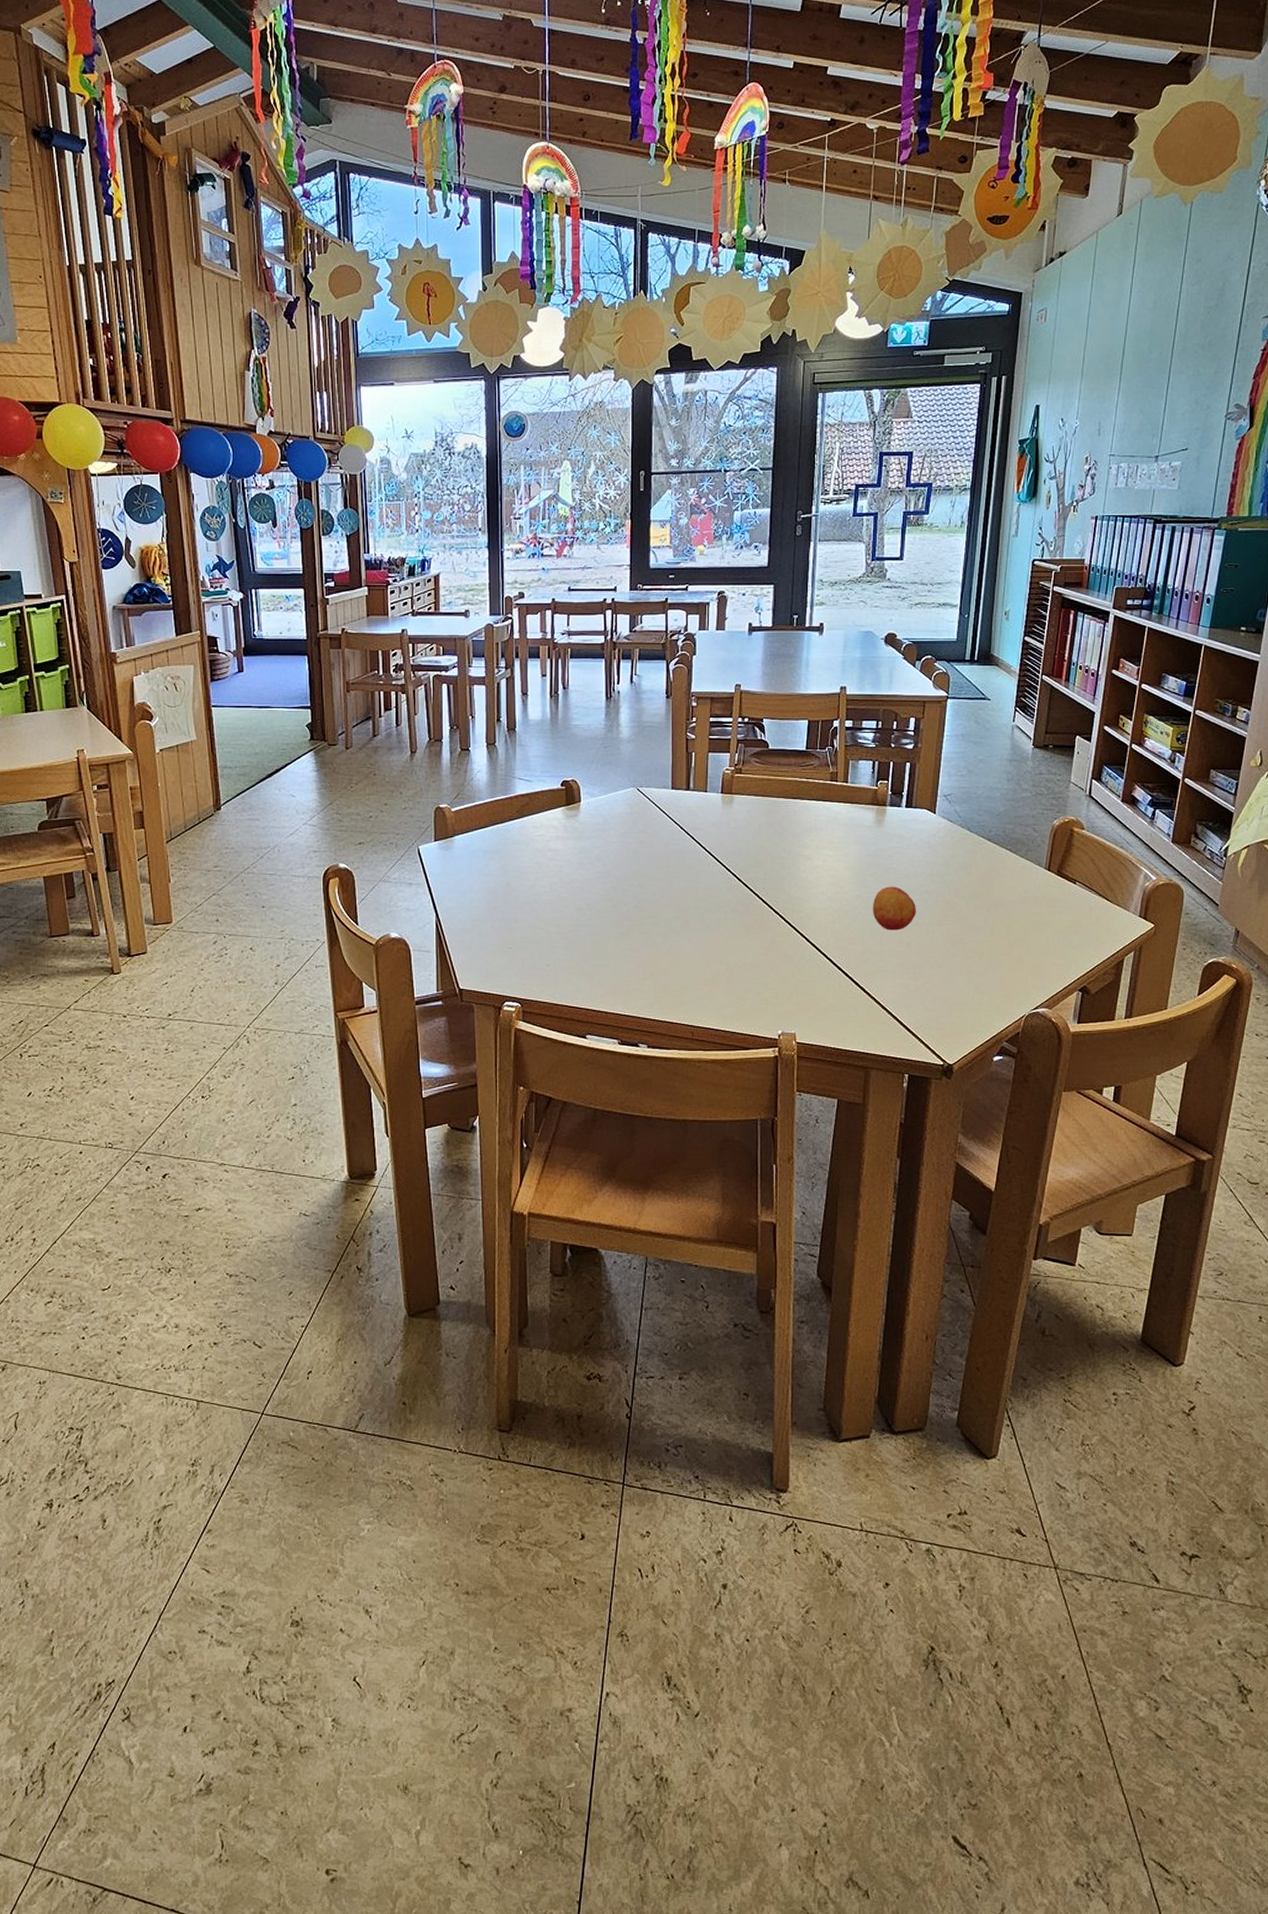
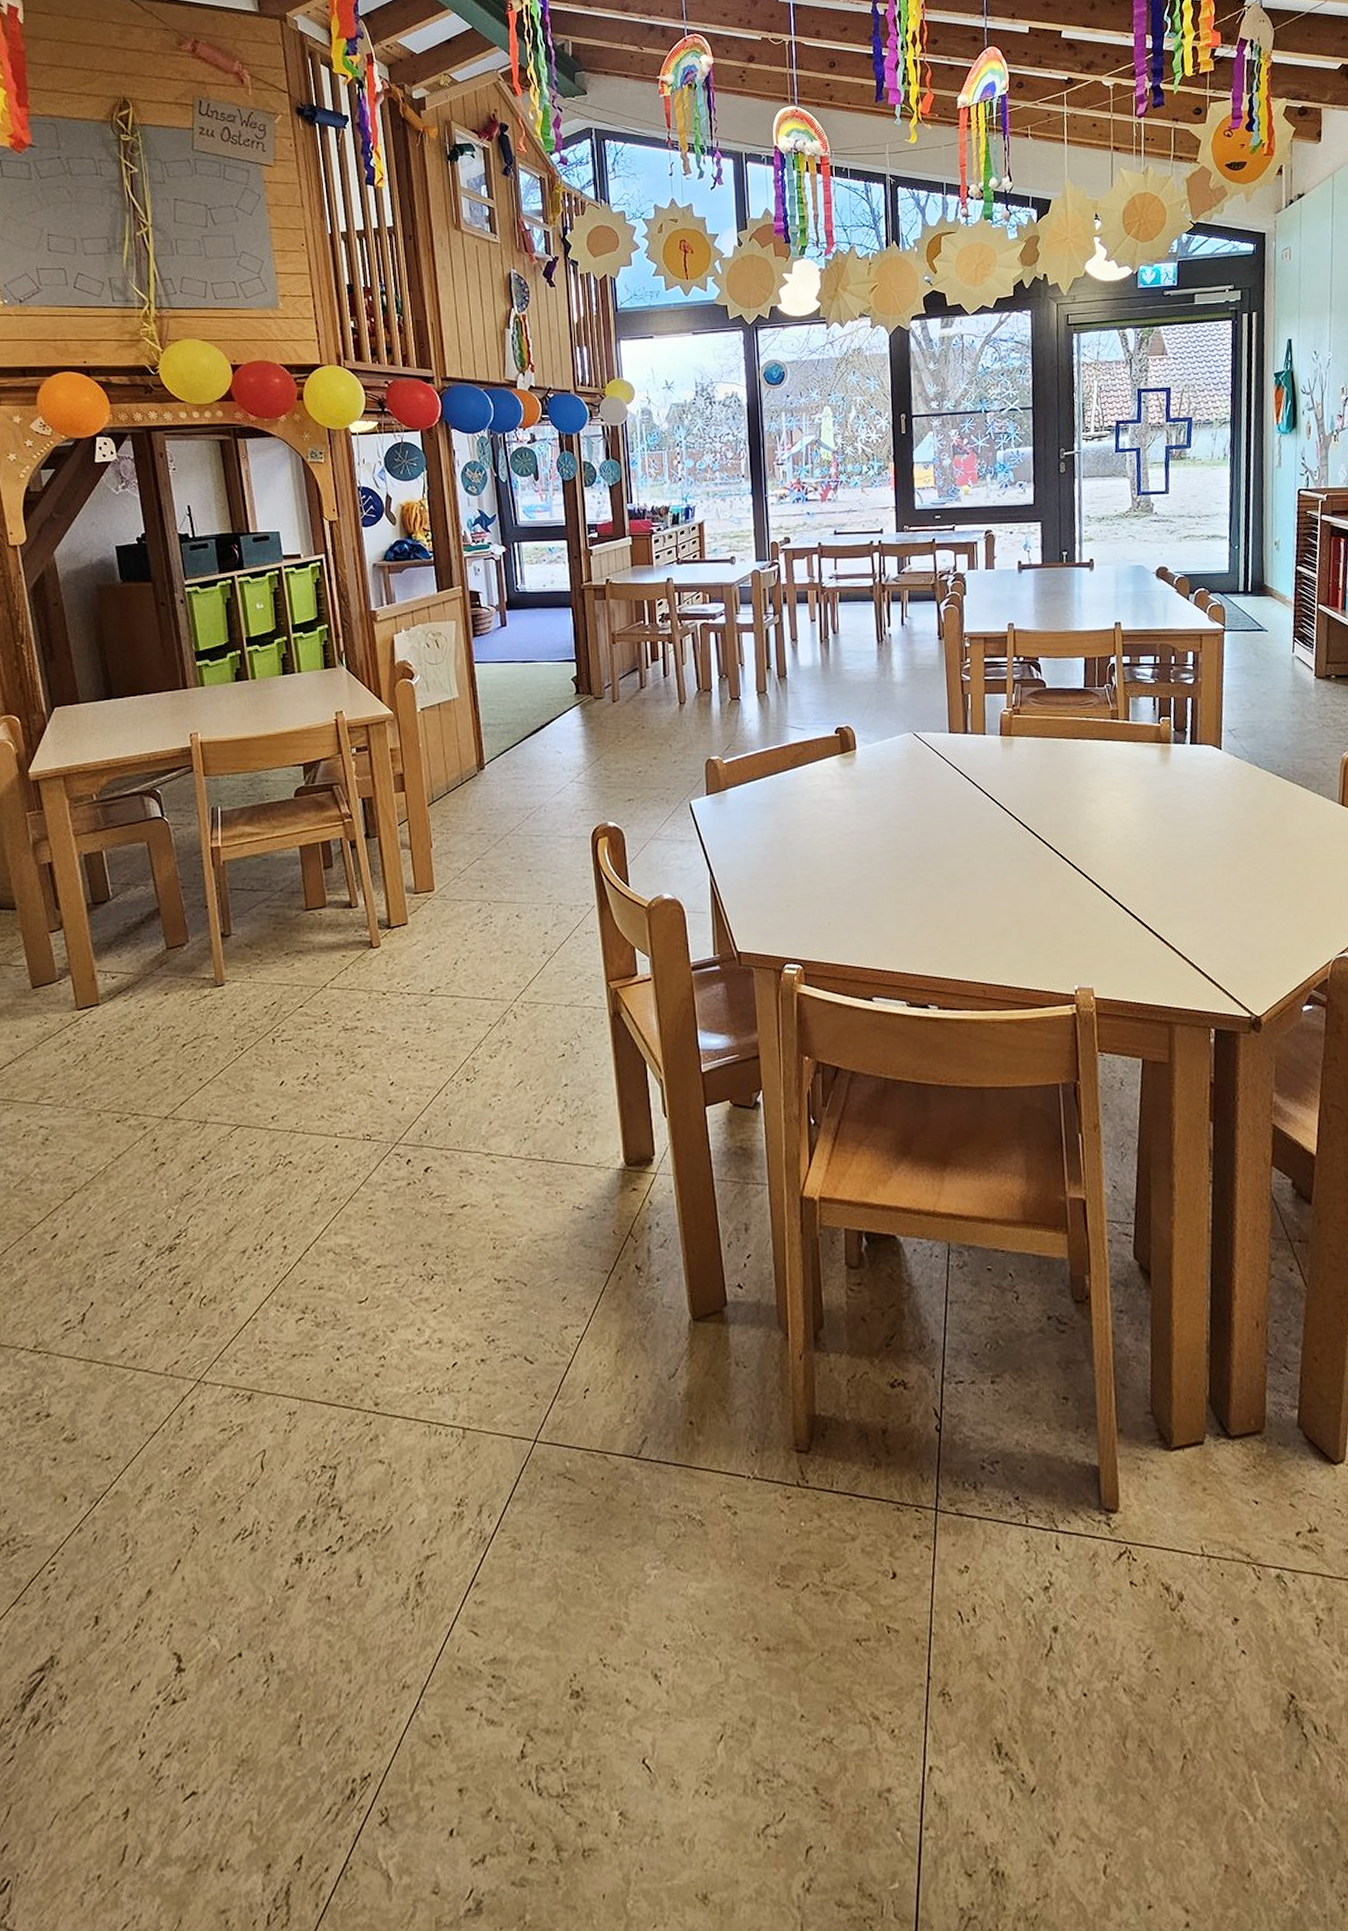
fruit: present [872,886,916,931] -> none [1163,827,1210,874]

